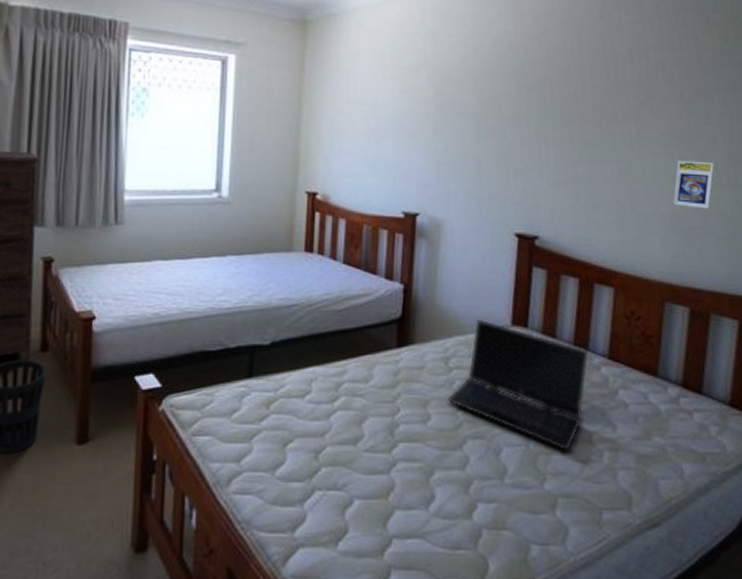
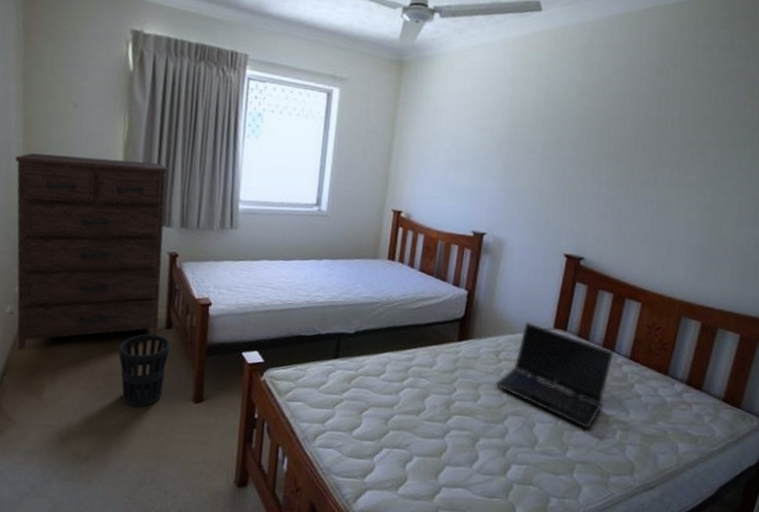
trading card display case: present [673,161,715,209] -> none [700,201,739,243]

